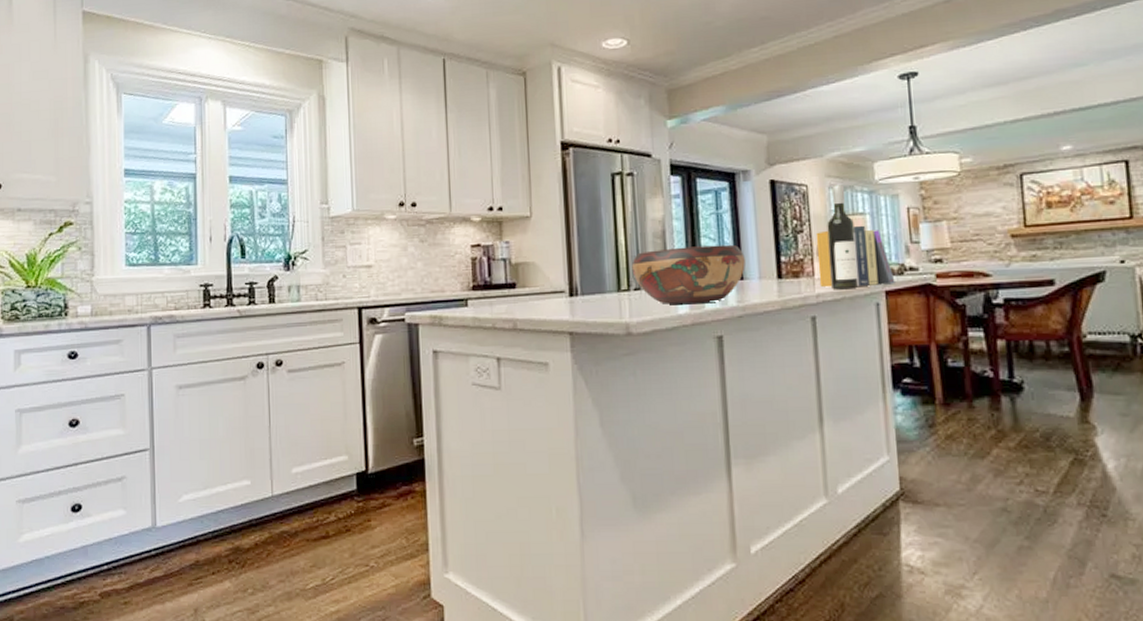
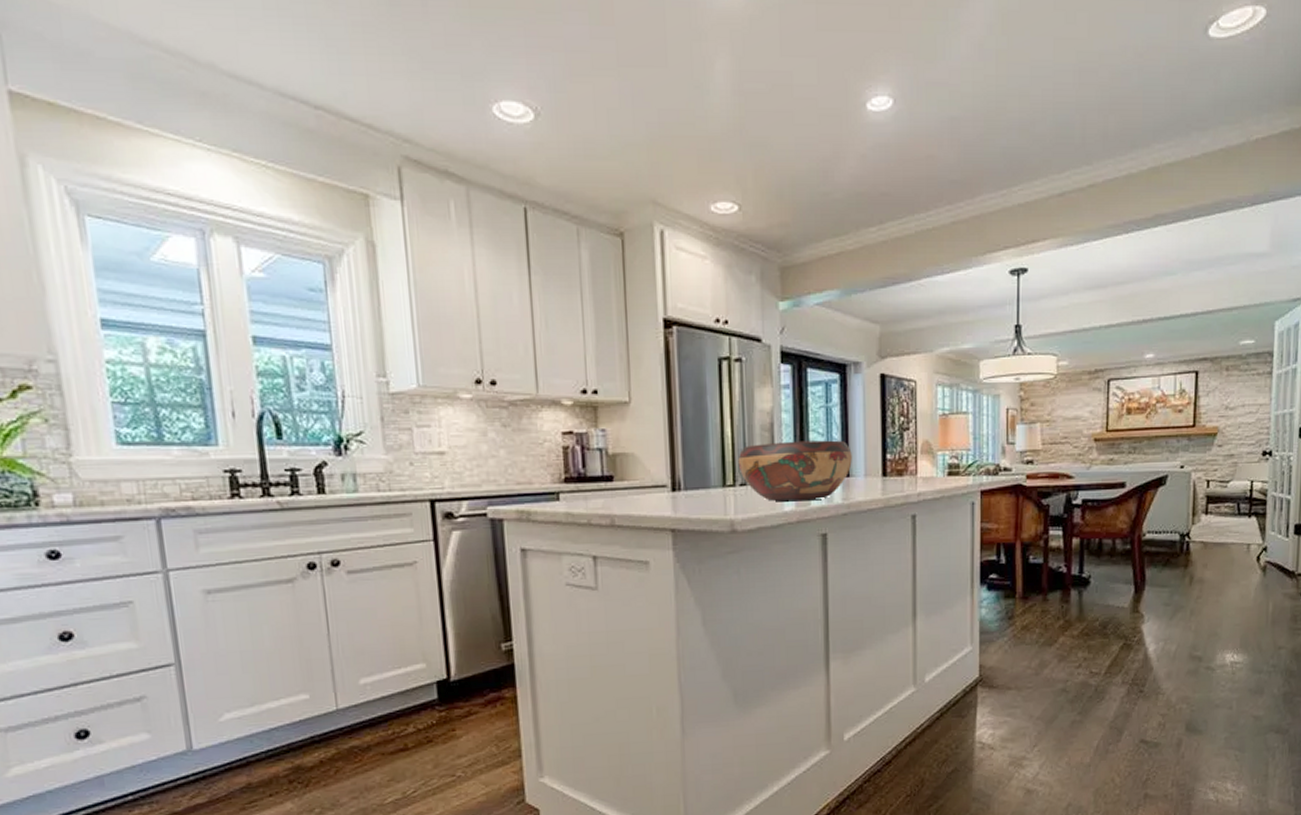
books: present [815,225,895,288] -> none [921,424,990,486]
bottle: present [827,185,859,290] -> none [932,382,957,489]

